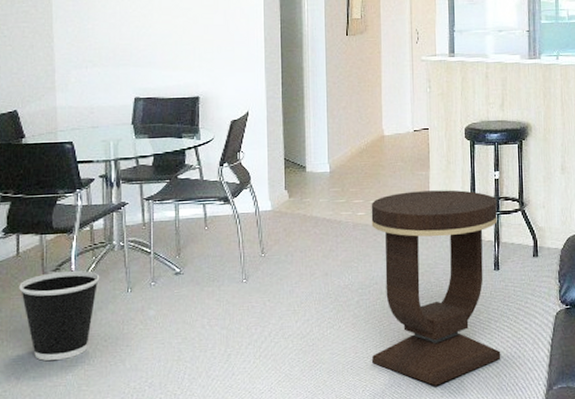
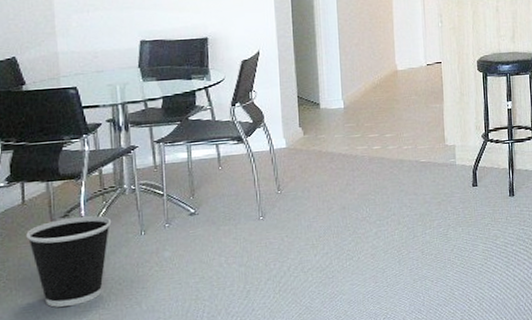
side table: present [371,190,501,386] -> none [386,121,518,310]

